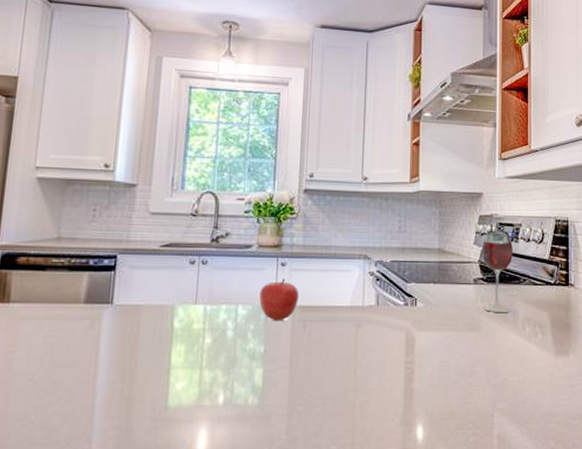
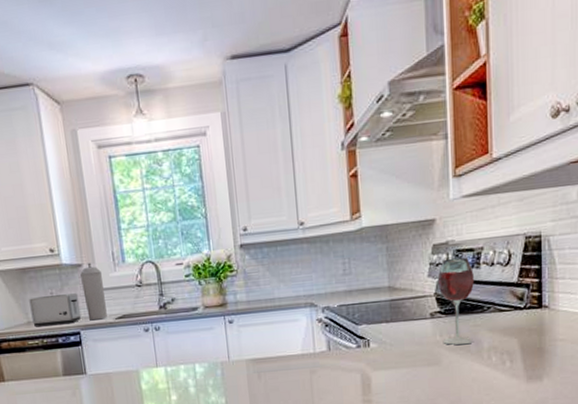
toaster: none [64,212,125,246] -> present [29,293,81,327]
canister: none [130,184,156,245] -> present [80,262,107,321]
fruit: present [259,279,300,322] -> none [212,335,251,375]

